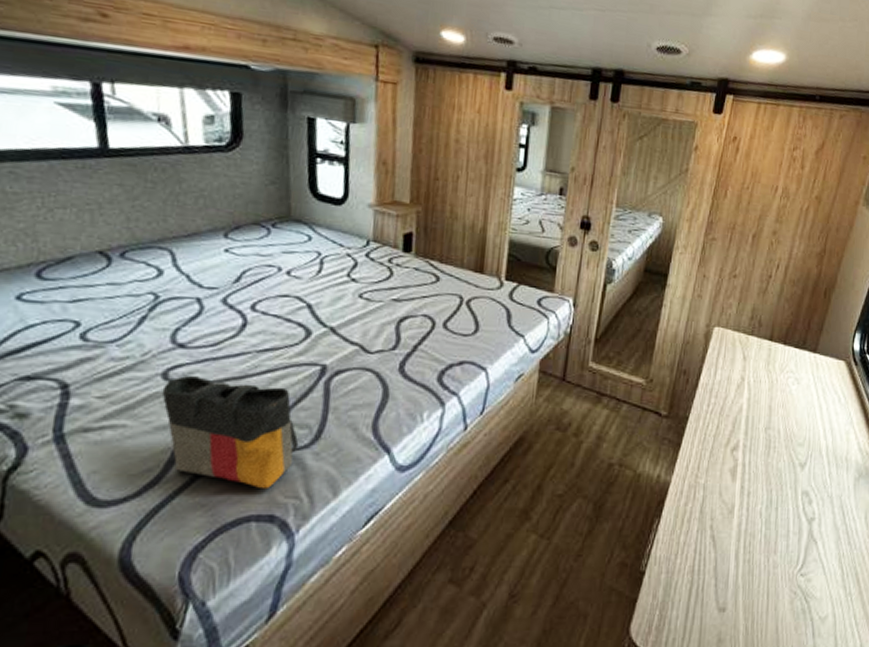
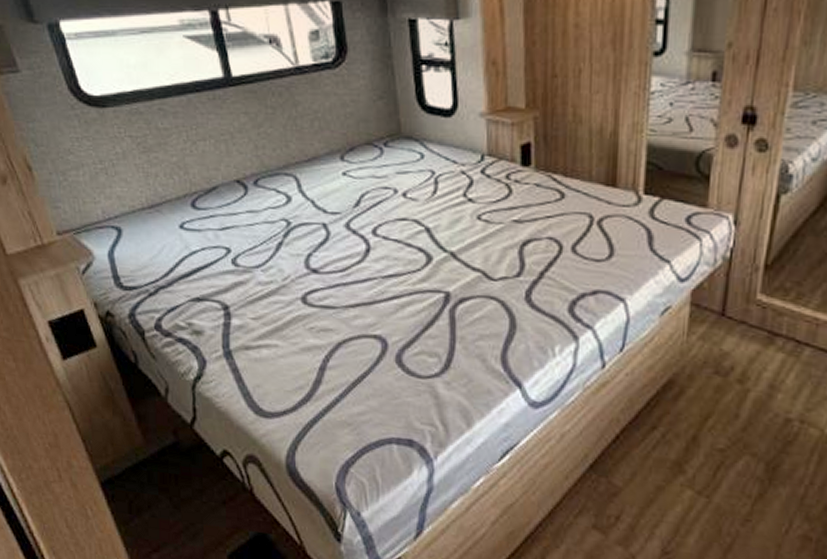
tote bag: present [162,375,299,490] -> none [303,299,430,415]

